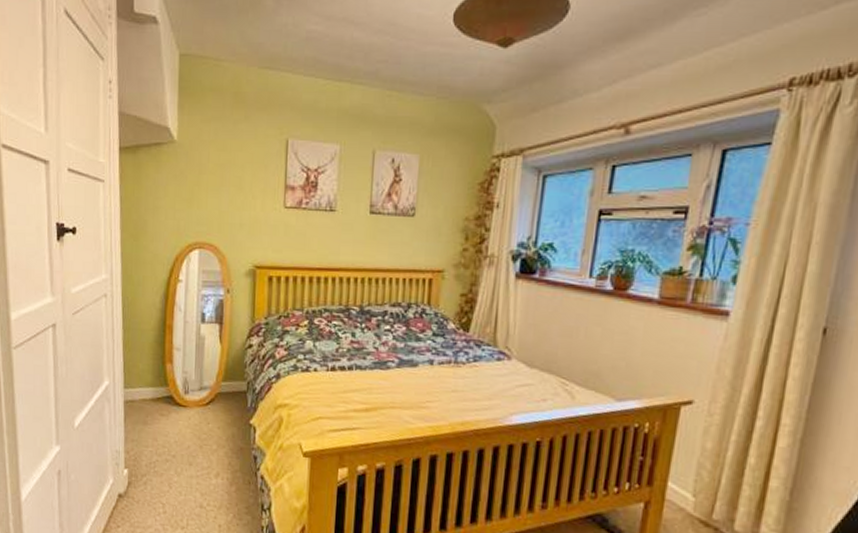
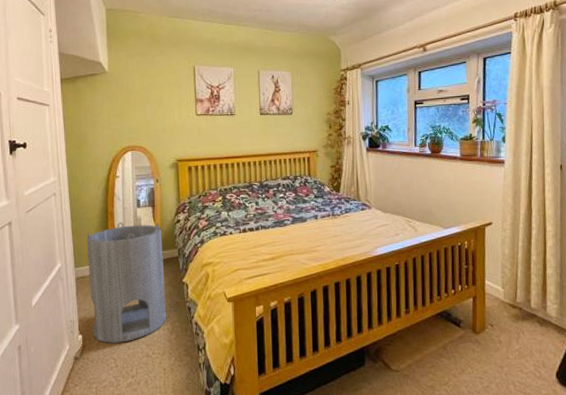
cylinder: none [138,339,229,486] -> present [86,222,167,343]

